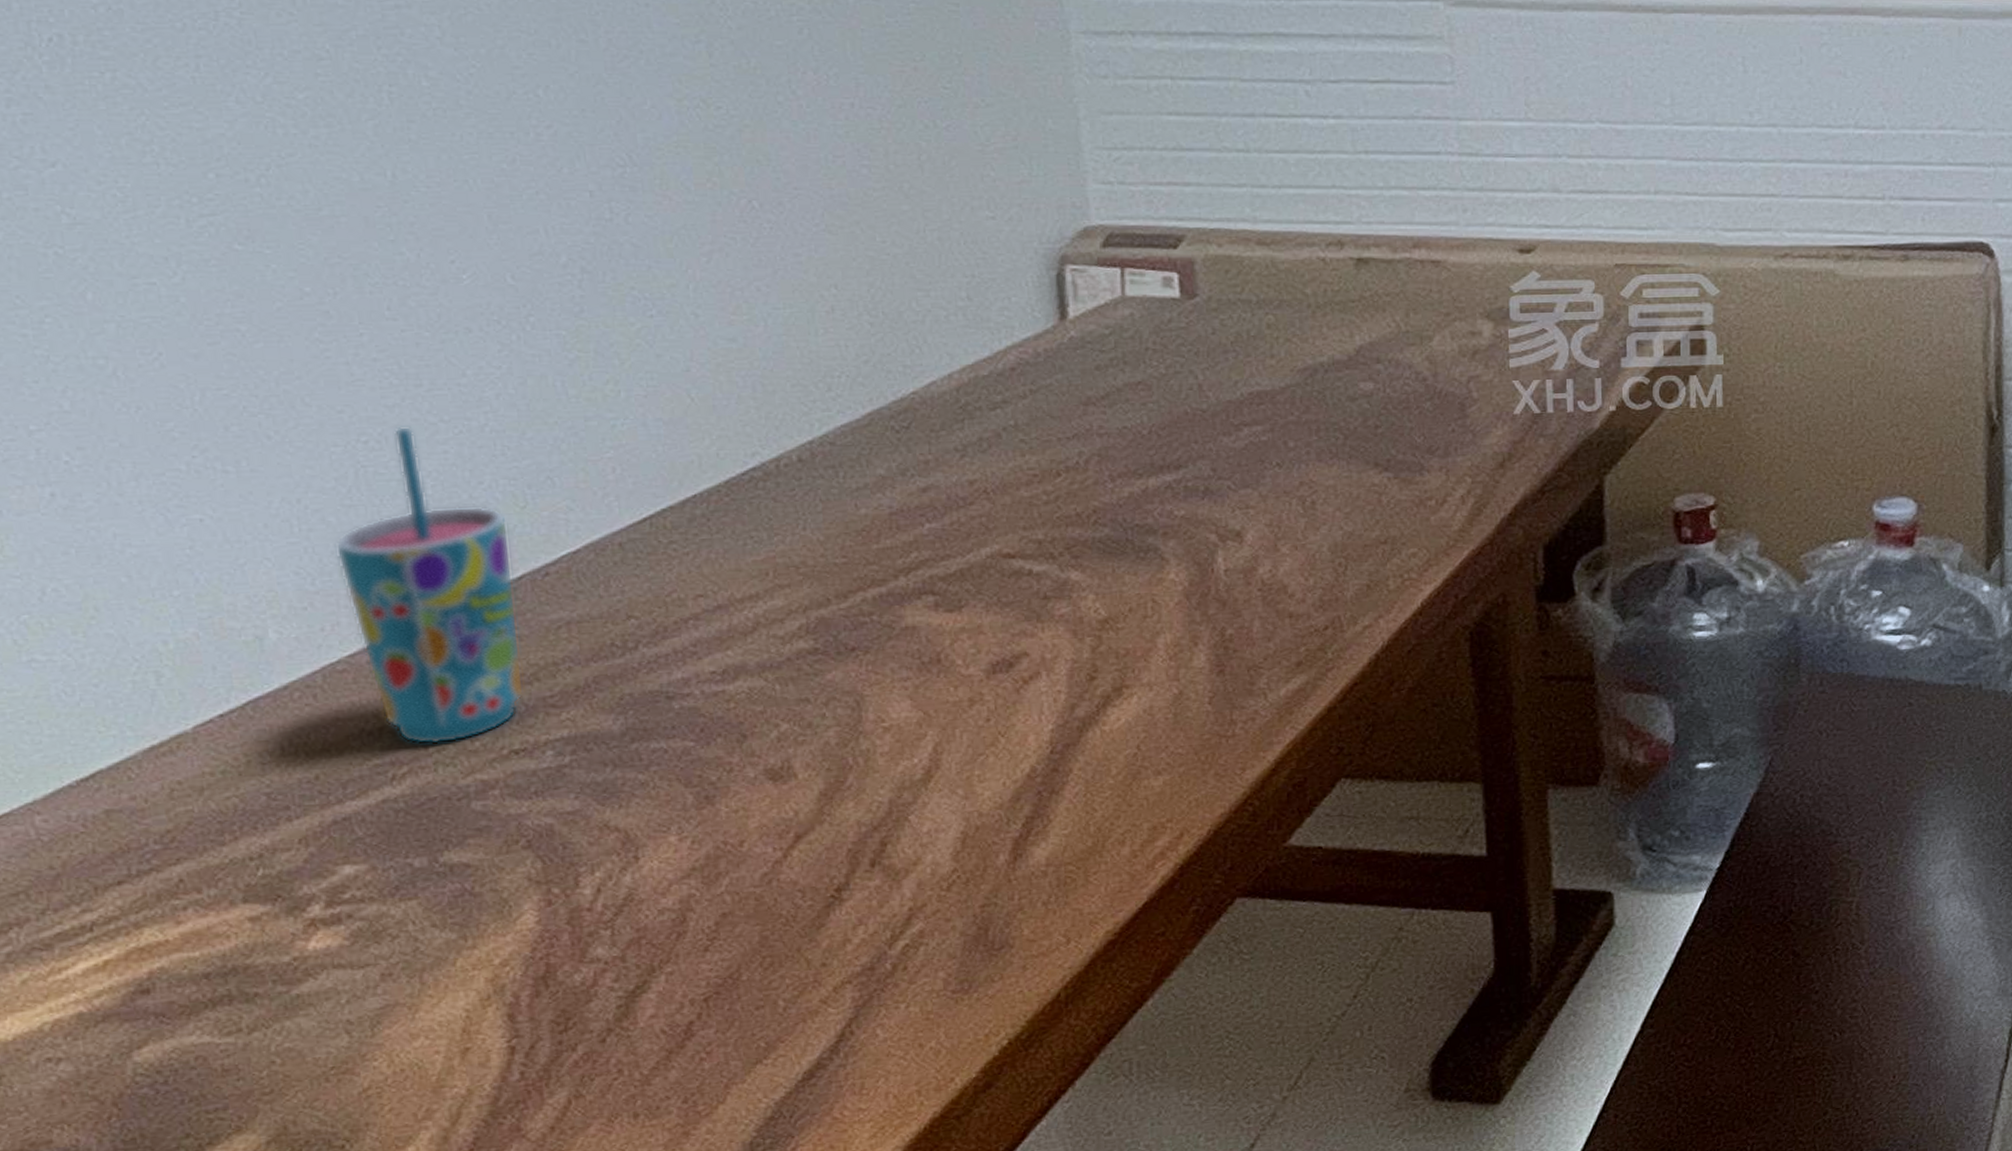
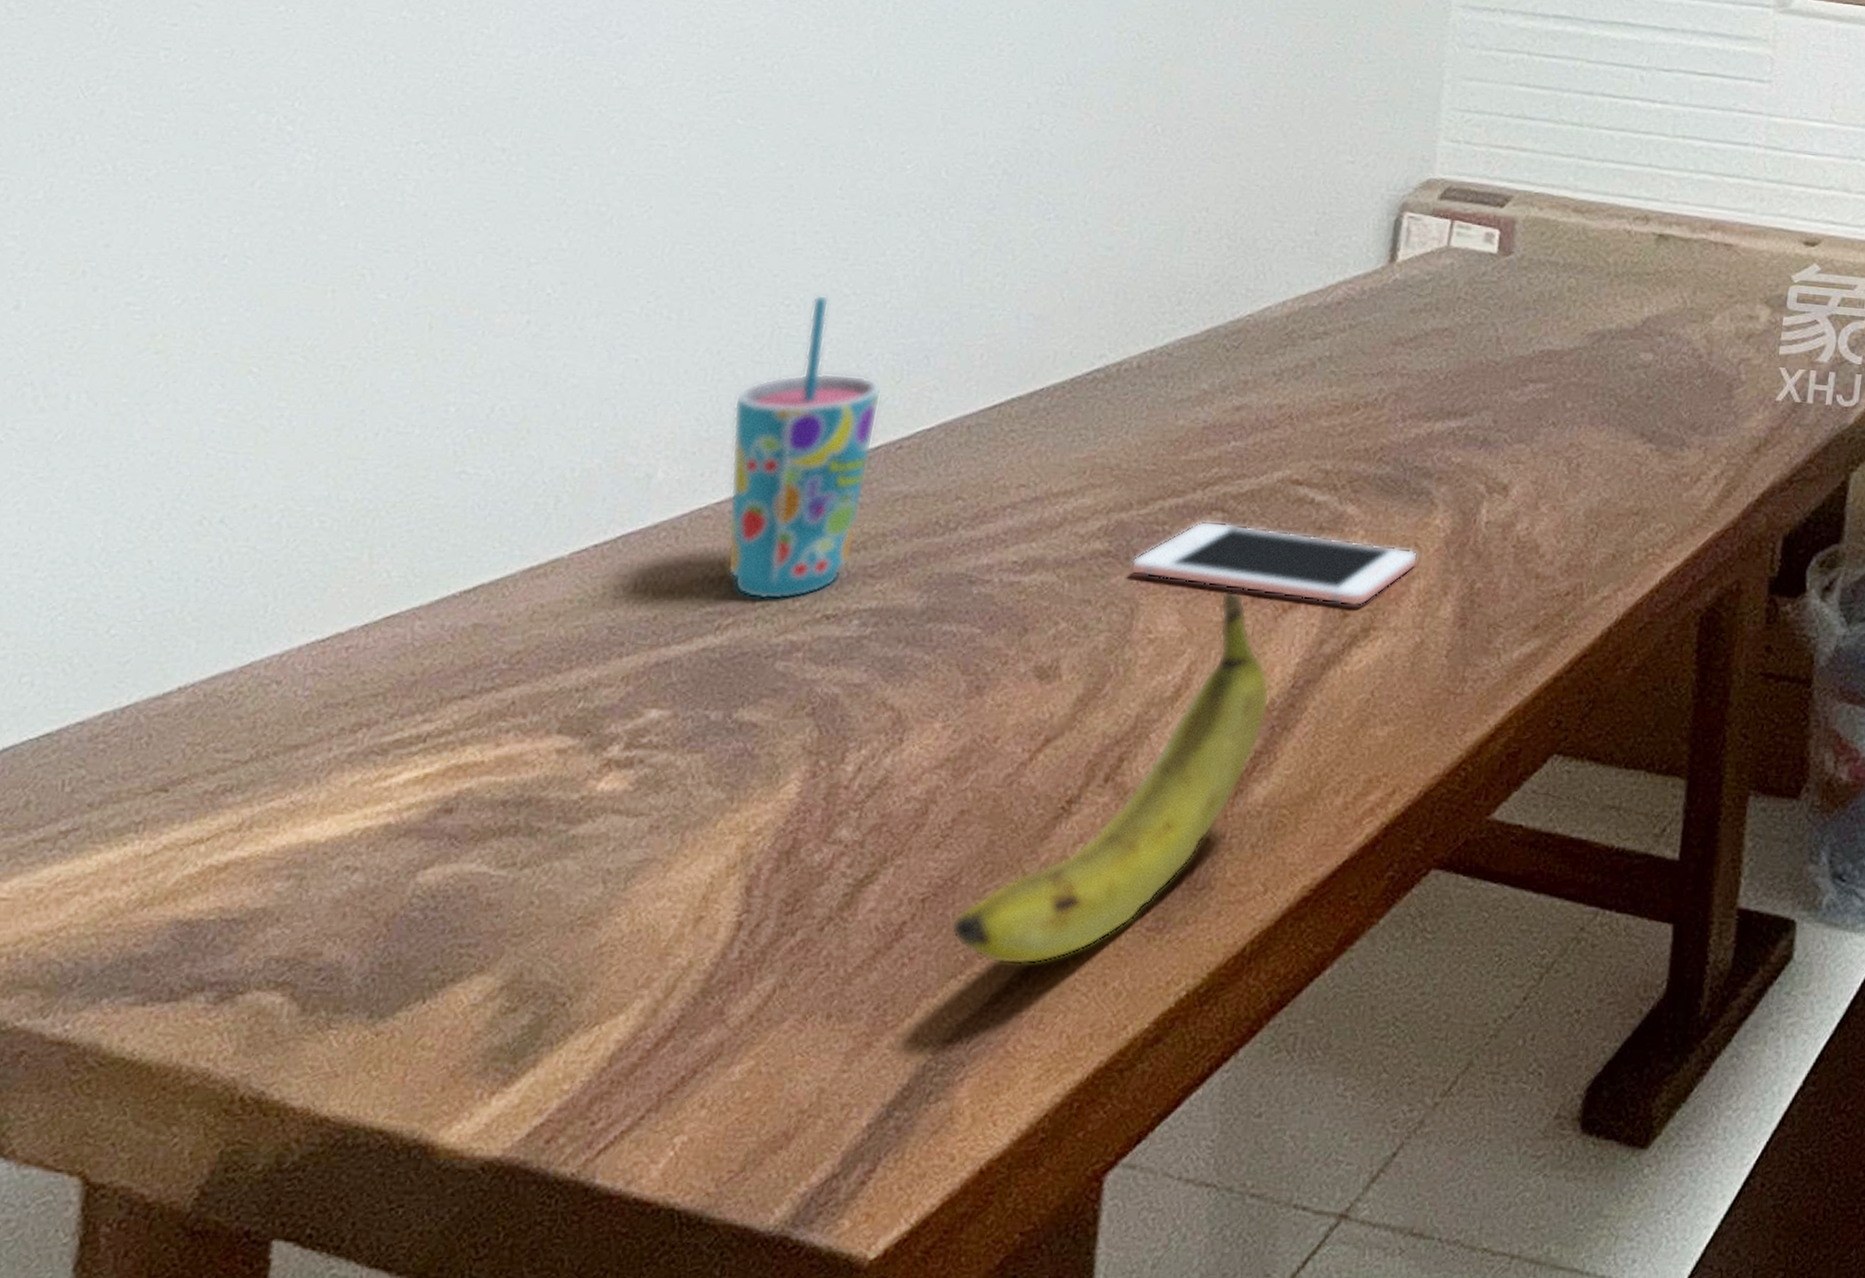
fruit: none [743,669,1031,1045] -> present [950,589,1271,965]
cell phone: none [844,605,1159,670] -> present [1130,521,1419,607]

